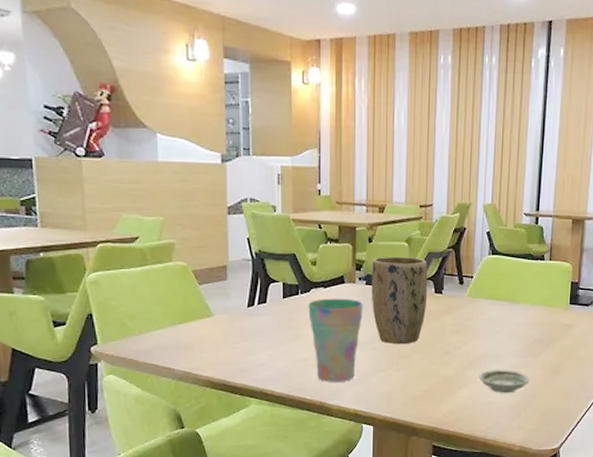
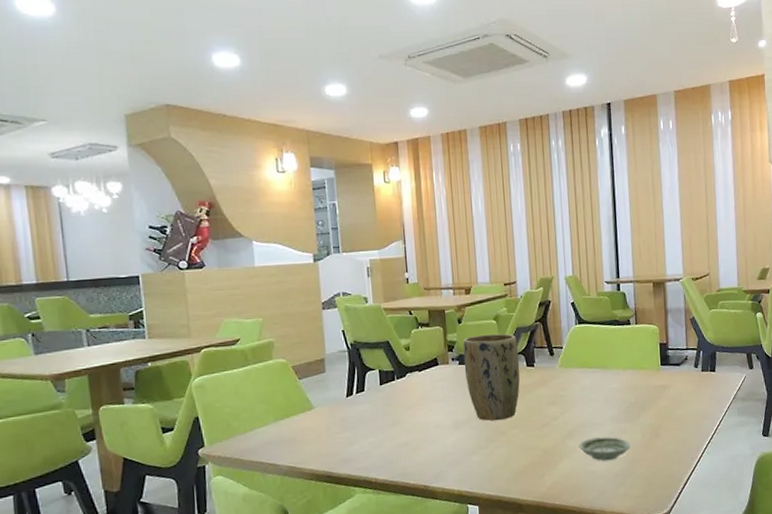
cup: present [308,298,363,383] -> none [405,379,459,465]

